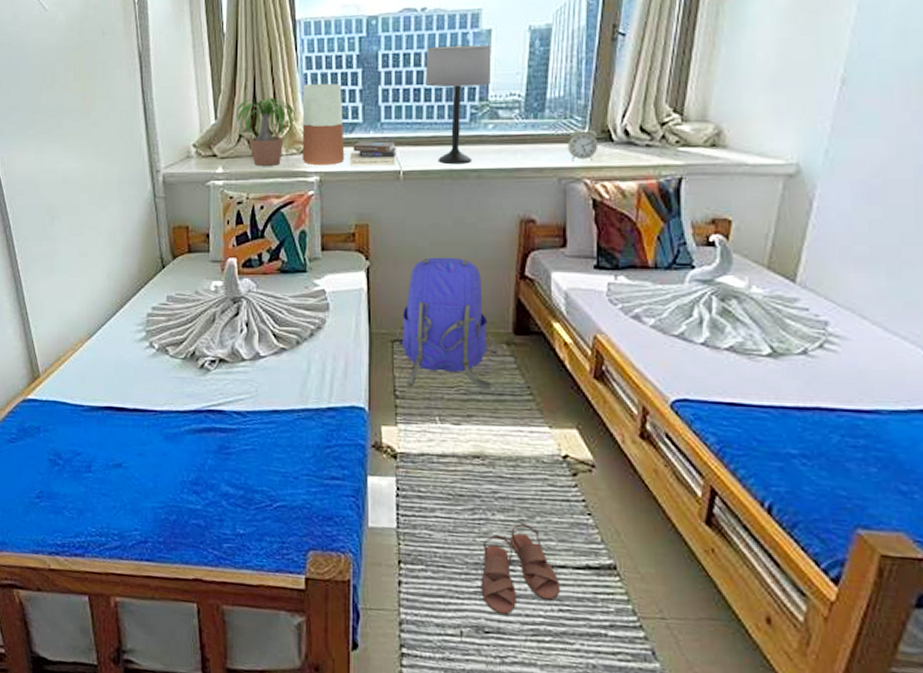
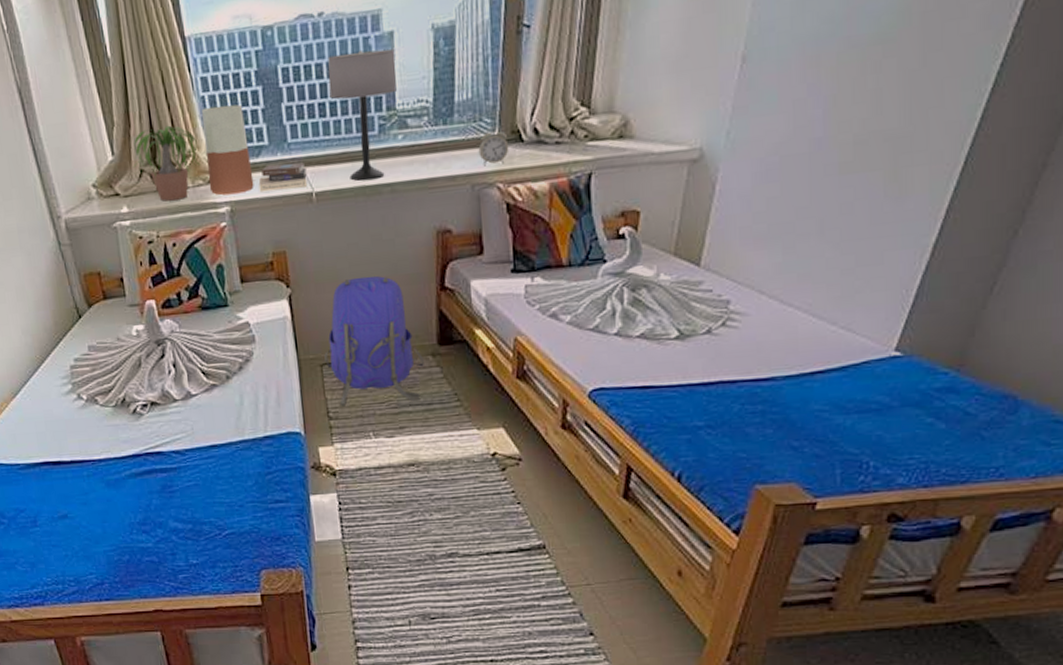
sandal: present [481,523,561,615] -> none [424,519,497,601]

